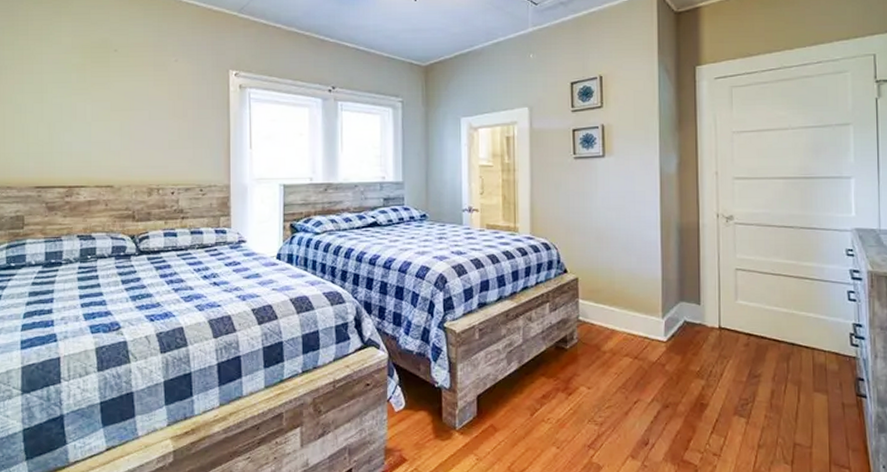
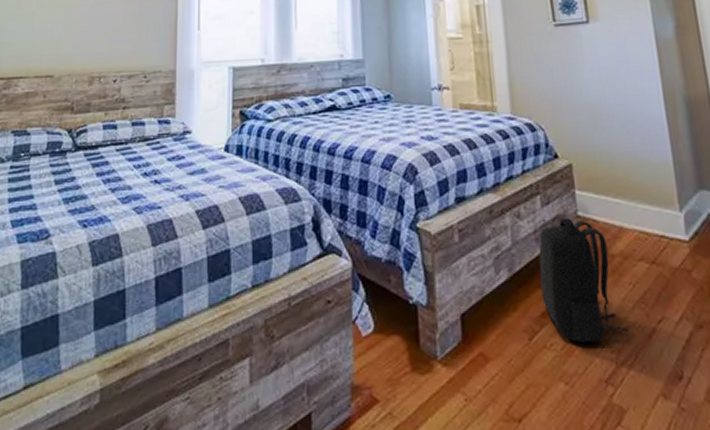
backpack: none [543,321,612,417] -> present [539,217,630,342]

